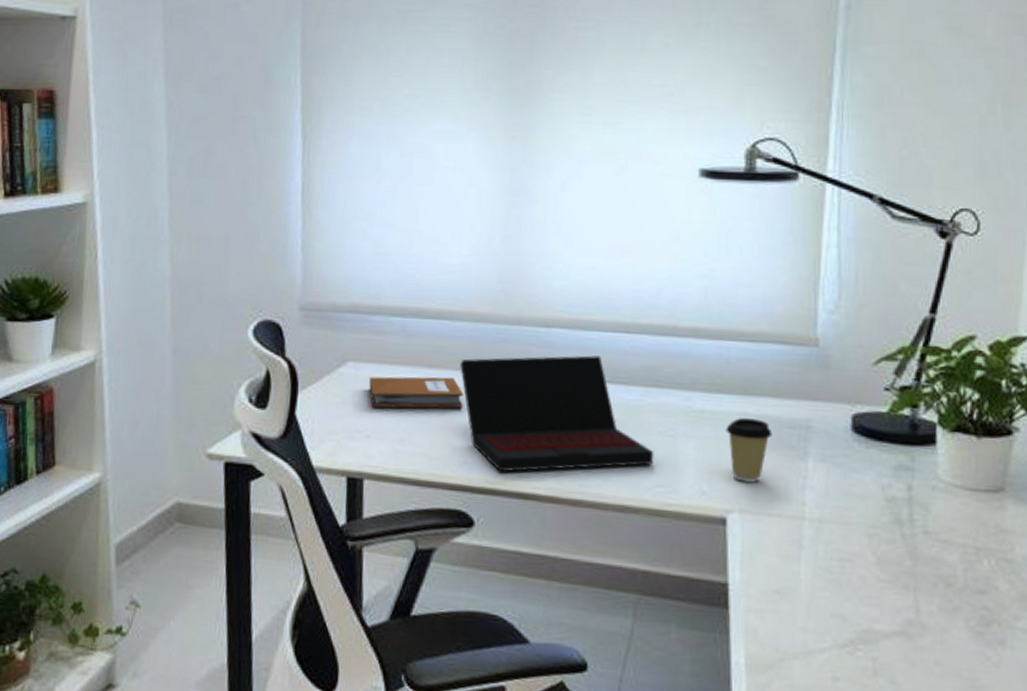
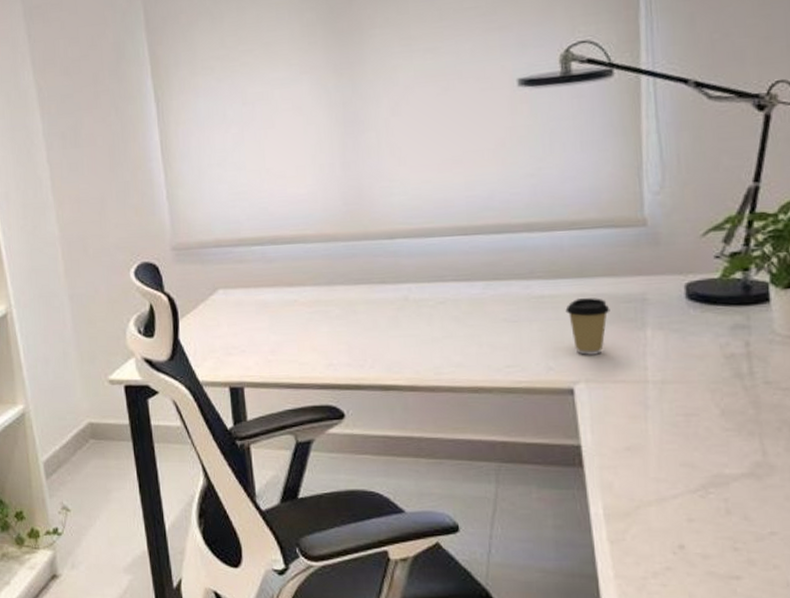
notebook: present [369,376,464,408] -> none [239,292,324,326]
laptop: present [460,355,654,472] -> none [317,258,502,369]

